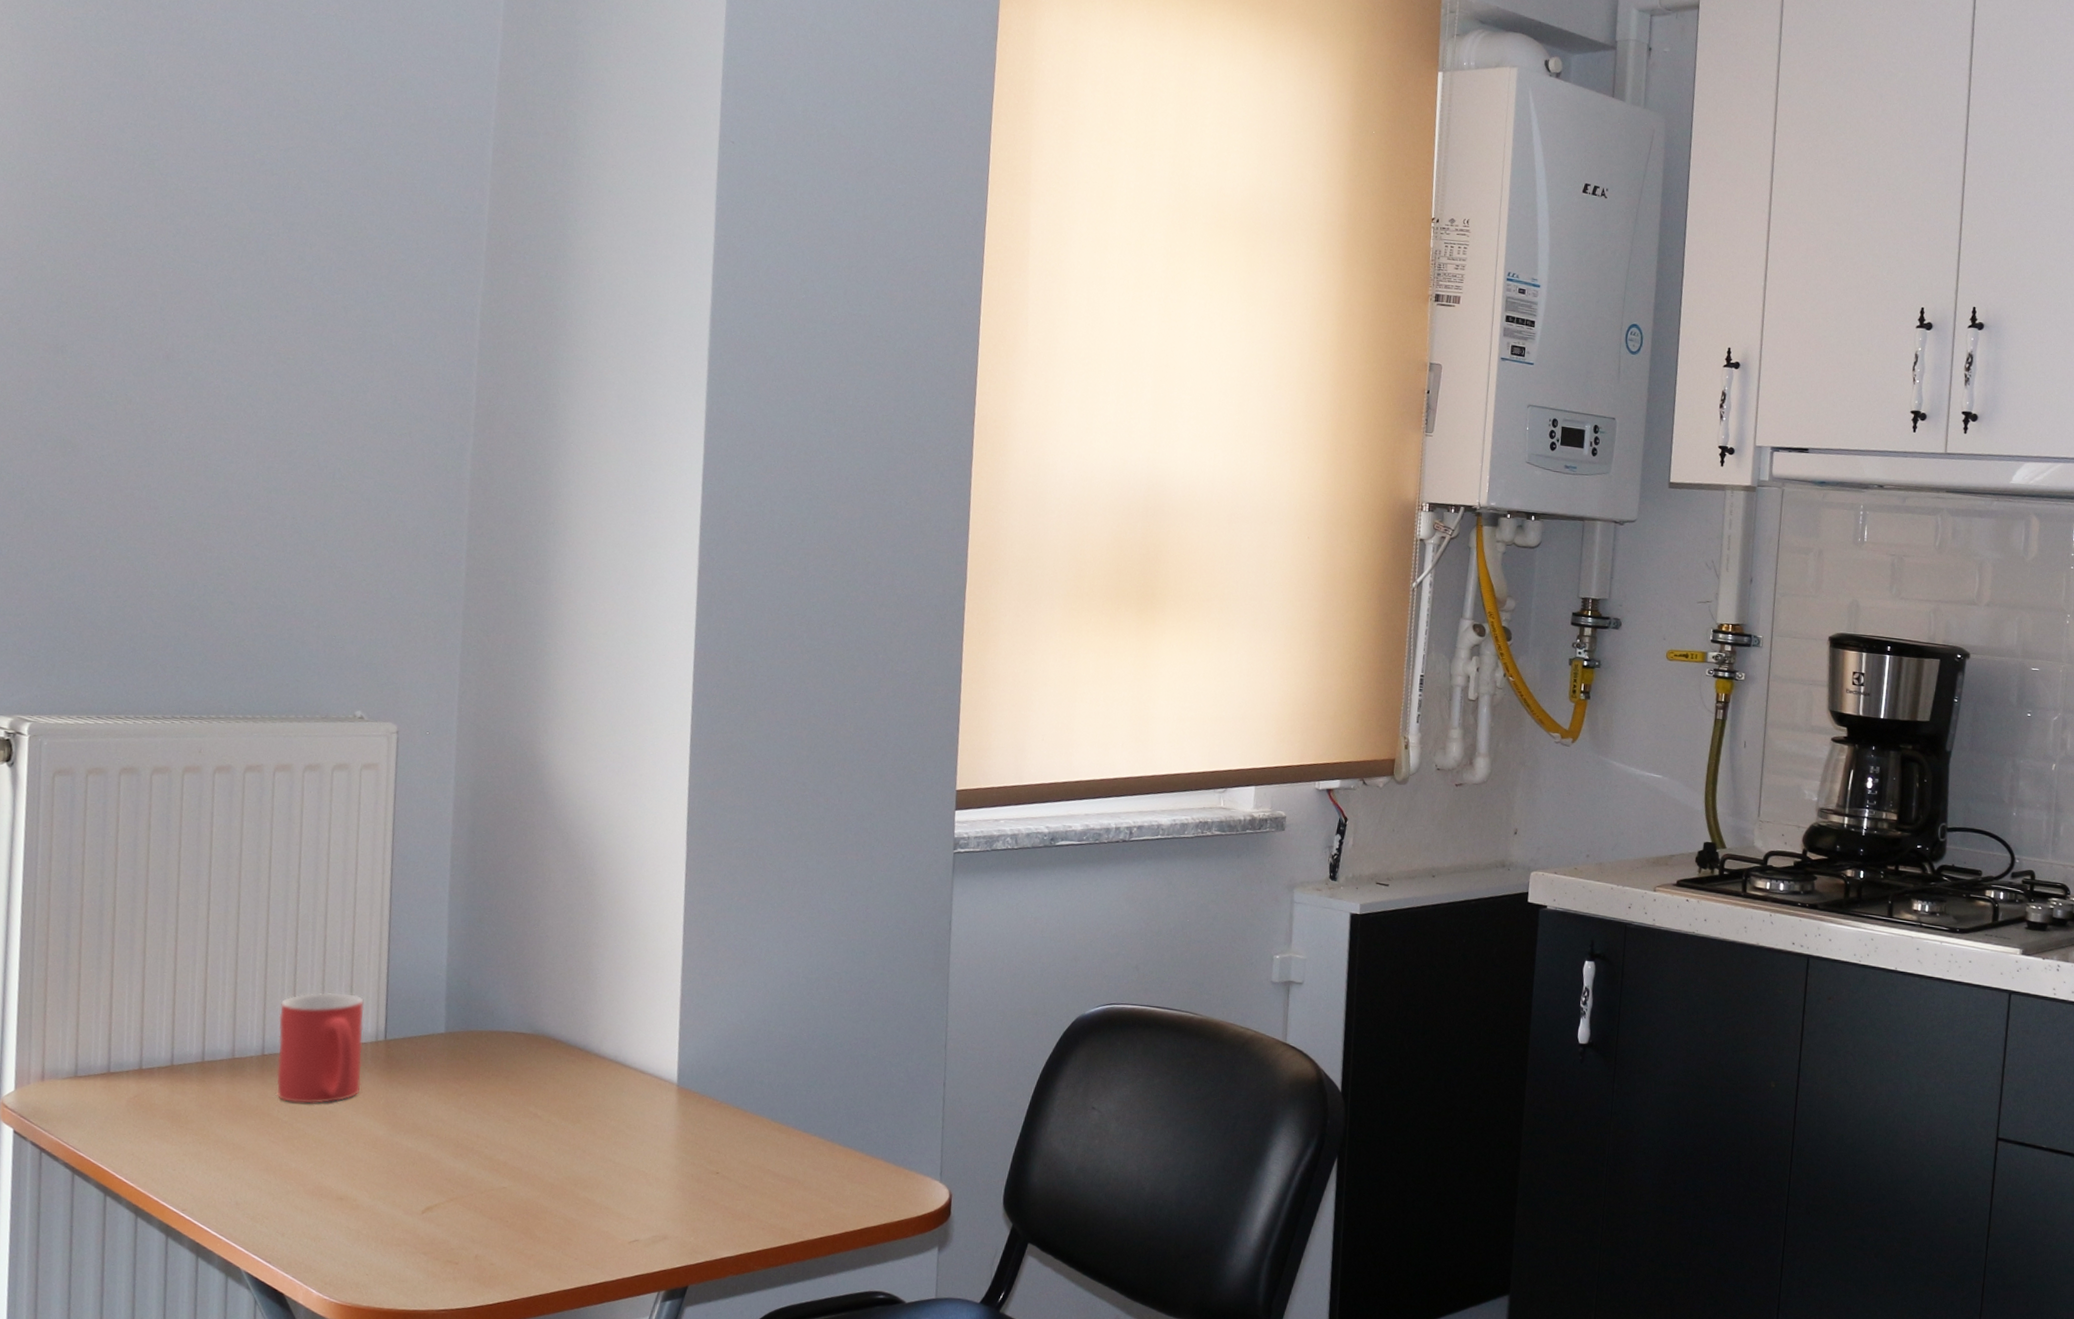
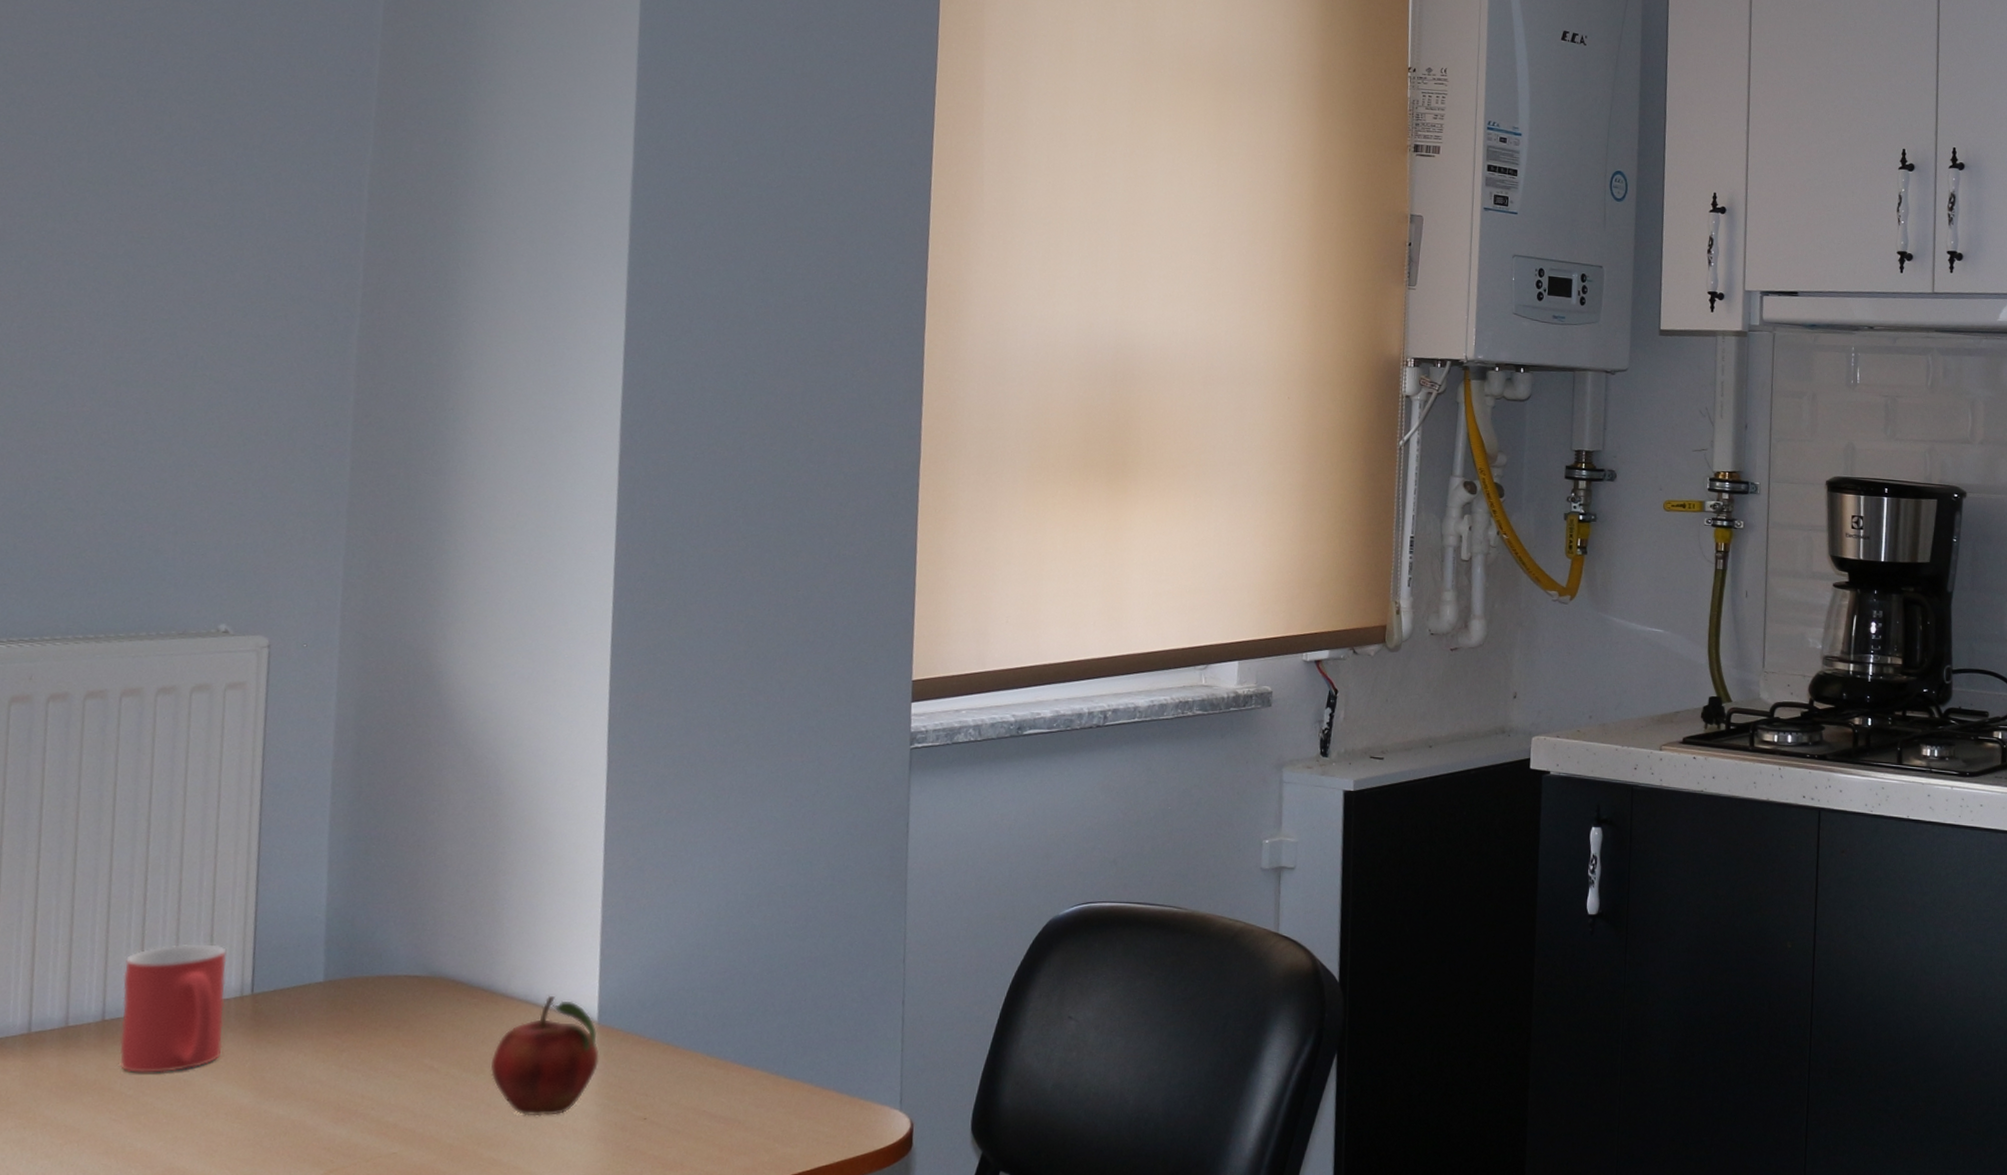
fruit: none [586,1057,678,1165] -> present [491,995,599,1117]

